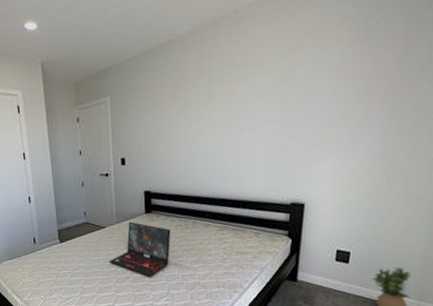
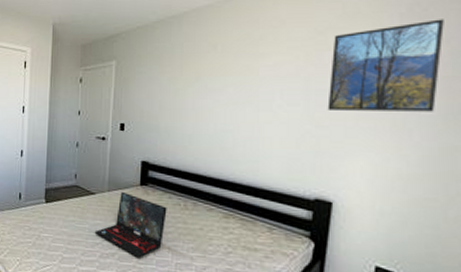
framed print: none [299,30,391,124] -> present [327,19,444,112]

